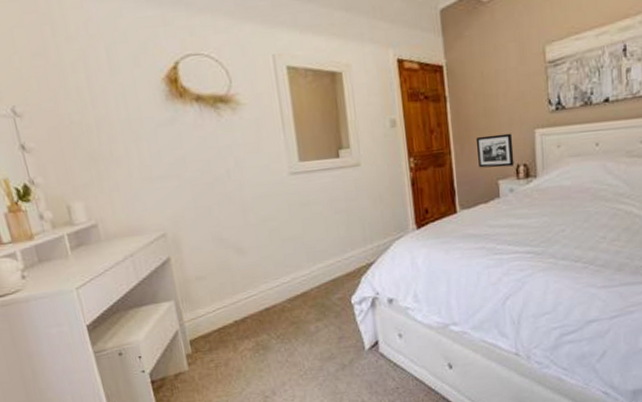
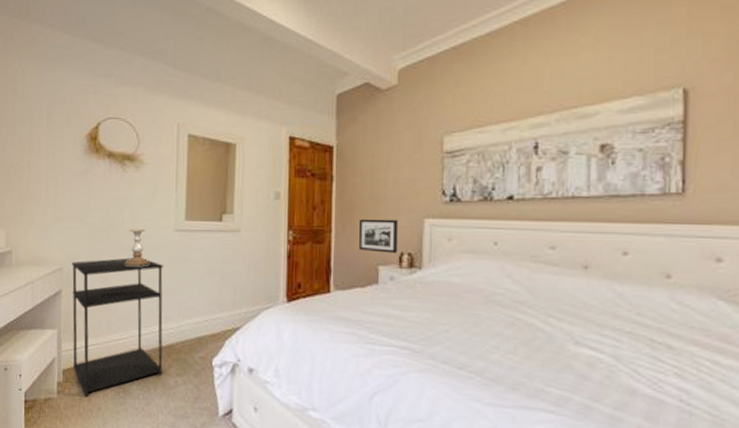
shelving unit: none [176,209,302,363] -> present [71,257,163,397]
candle holder: none [237,177,267,220] -> present [125,229,149,267]

